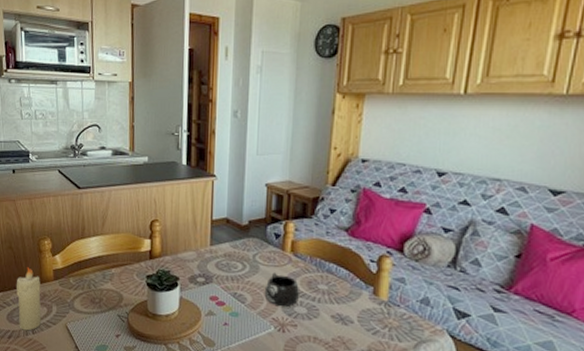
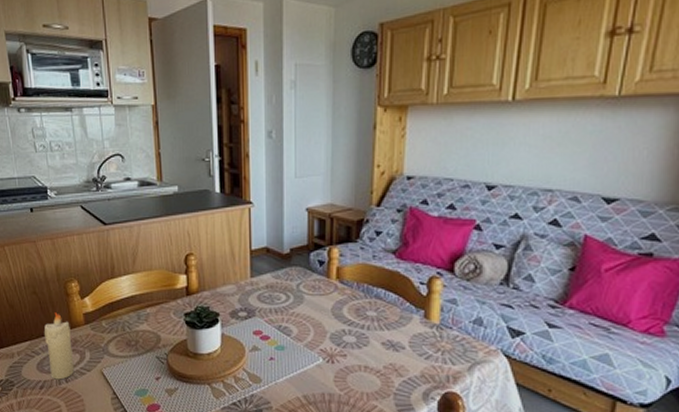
mug: present [264,272,299,307] -> none [310,302,347,337]

